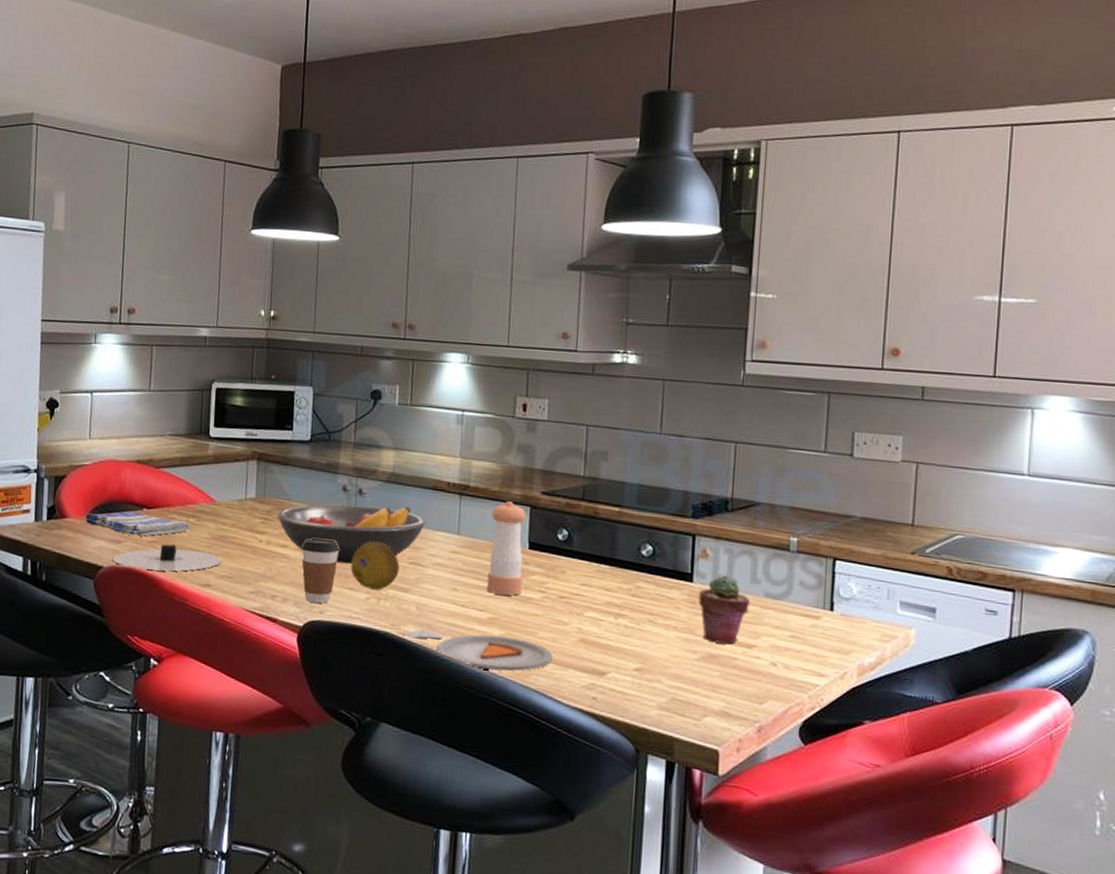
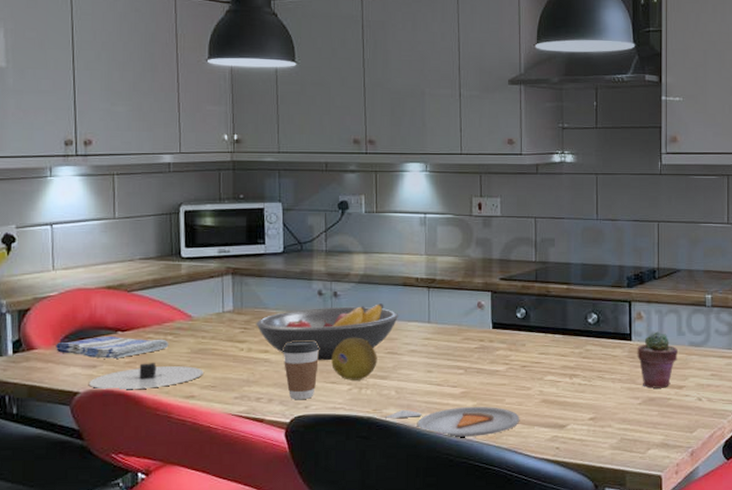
pepper shaker: present [487,501,526,596] -> none [458,289,489,371]

